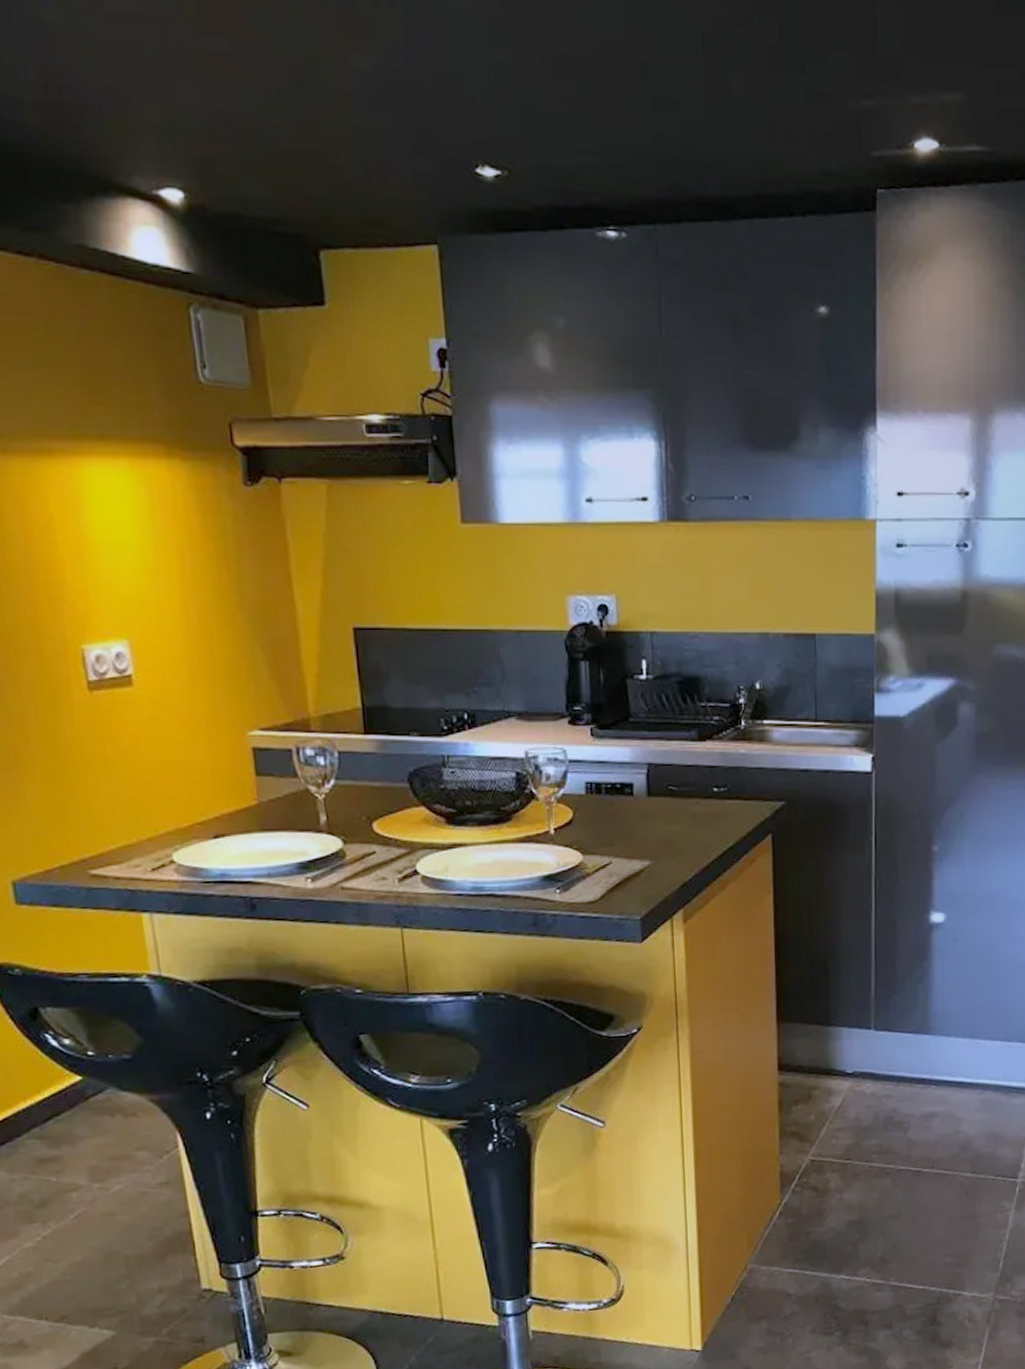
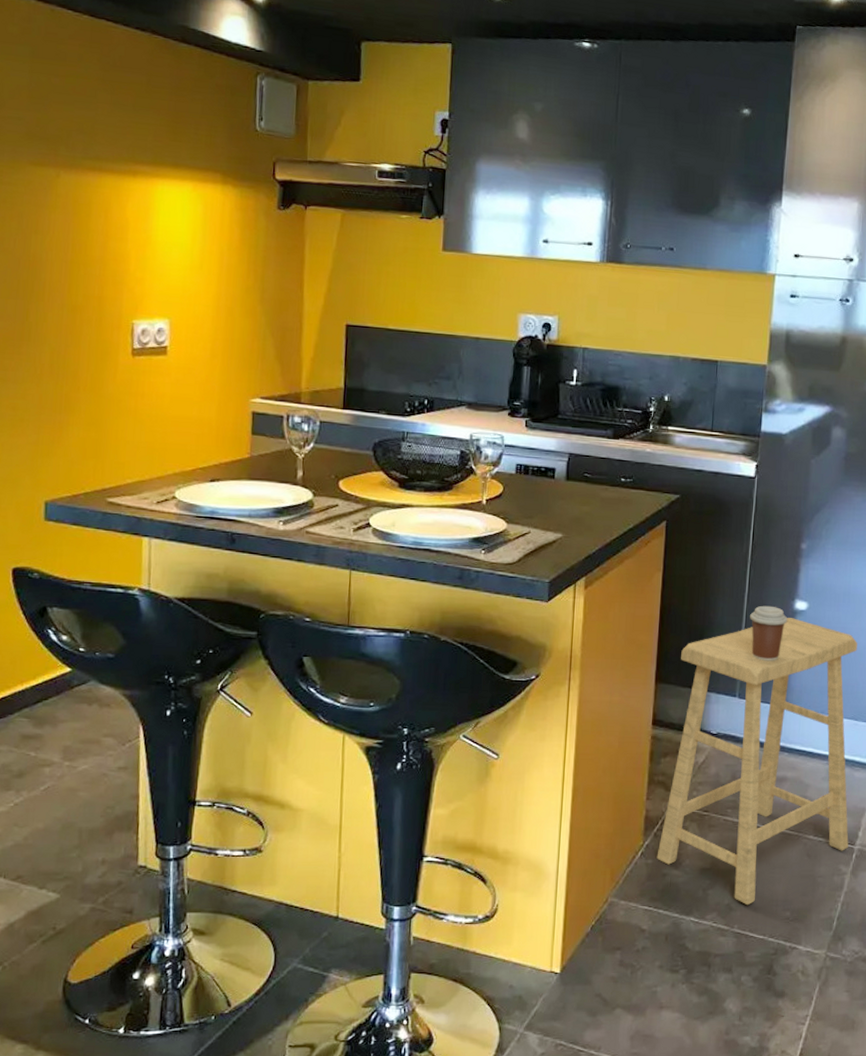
stool: none [797,933,1010,1256] -> present [656,618,858,906]
coffee cup: none [880,921,923,986] -> present [750,605,788,662]

